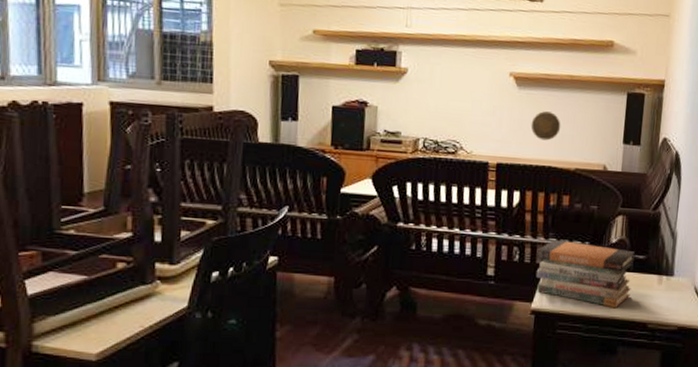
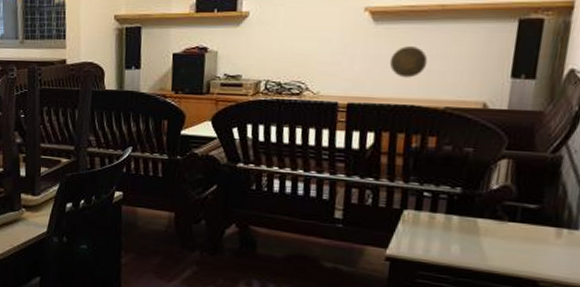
book stack: present [536,240,635,309] -> none [392,184,524,262]

